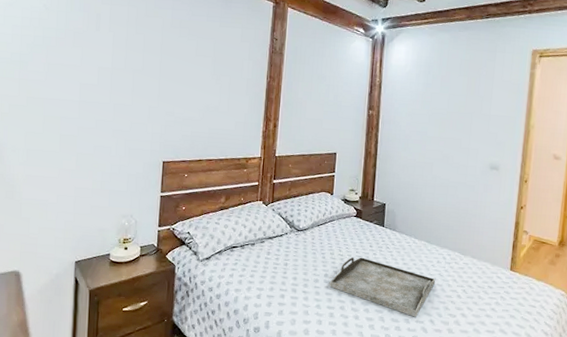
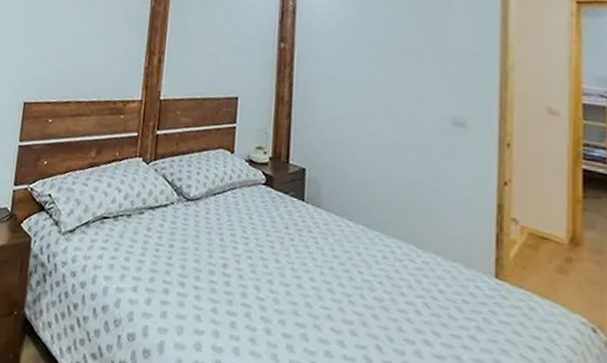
serving tray: present [330,257,436,317] -> none [230,242,382,339]

